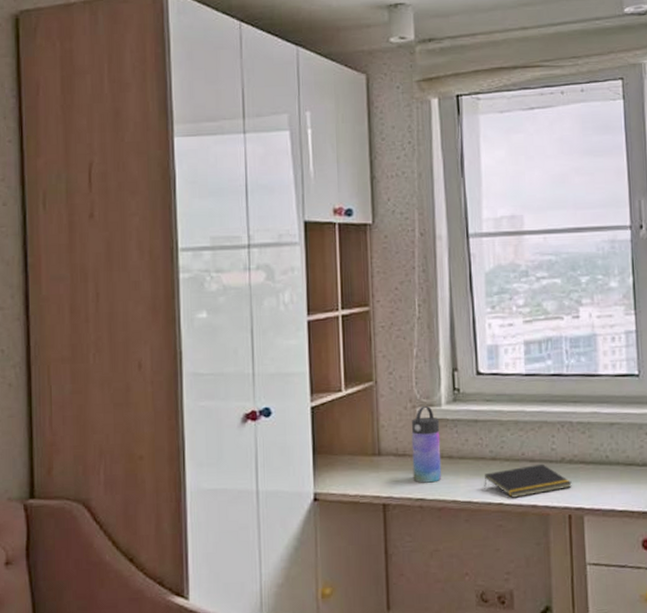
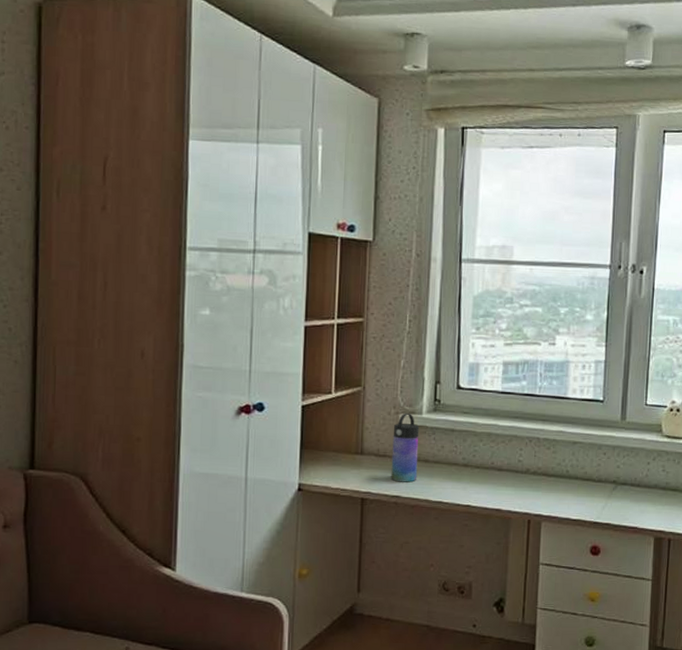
notepad: present [484,463,572,498] -> none [454,473,534,502]

